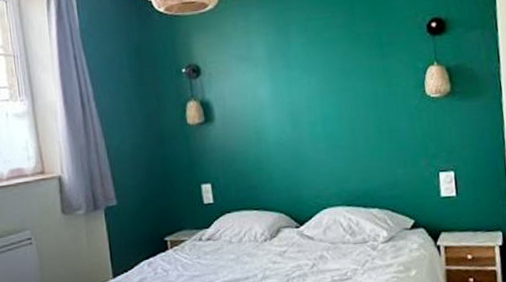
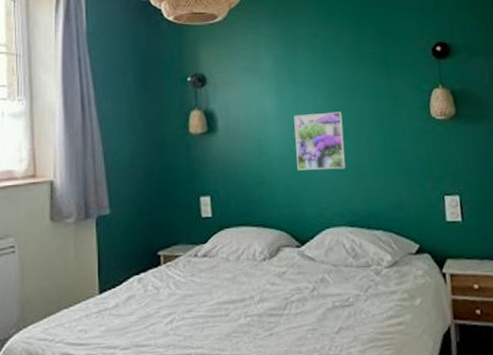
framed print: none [289,94,342,155] -> present [294,111,346,171]

